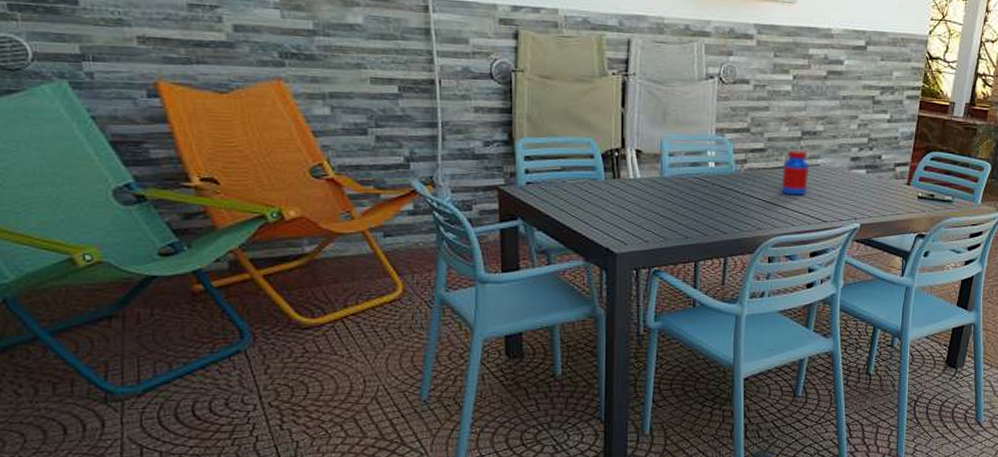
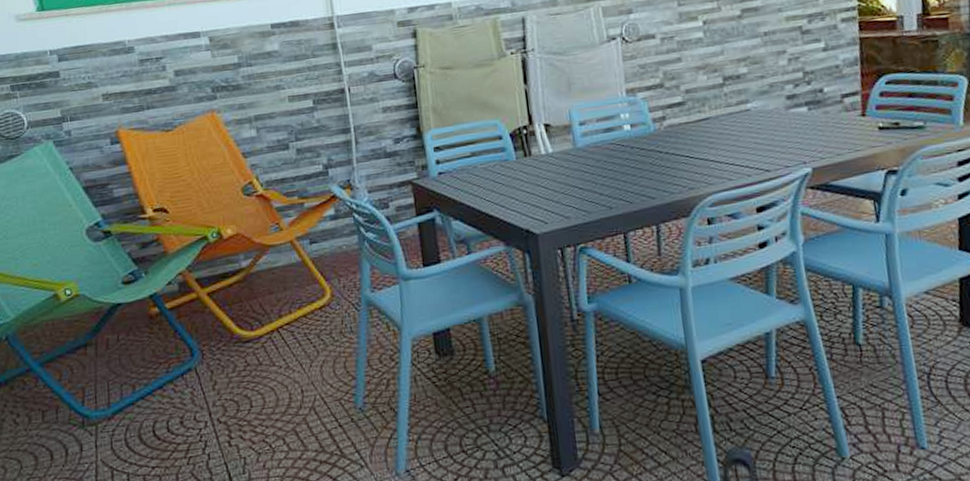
jar: present [781,149,810,196] -> none [707,96,740,148]

